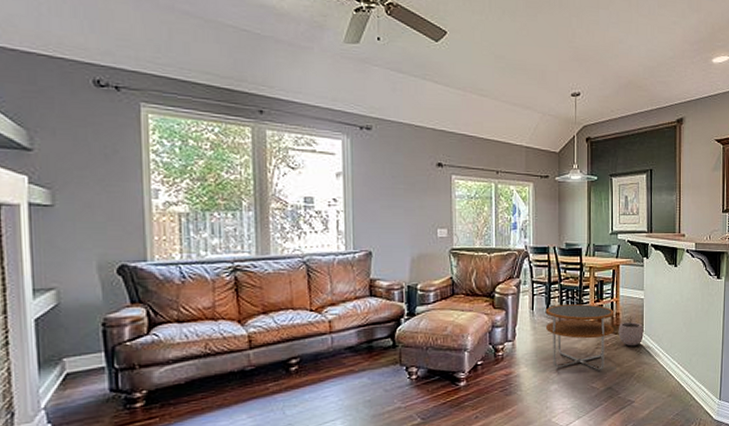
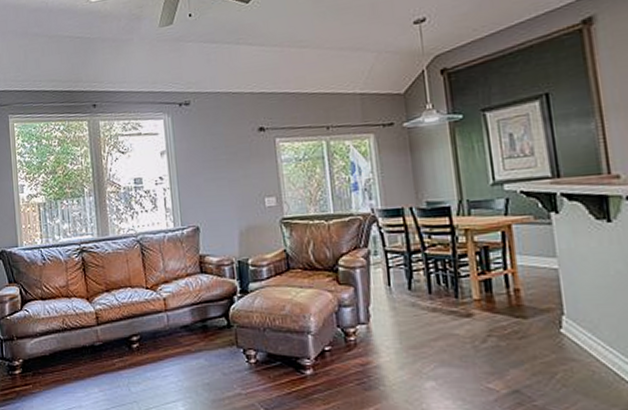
side table: present [545,303,614,370] -> none [407,277,515,366]
plant pot: present [618,316,644,347] -> none [520,293,566,335]

